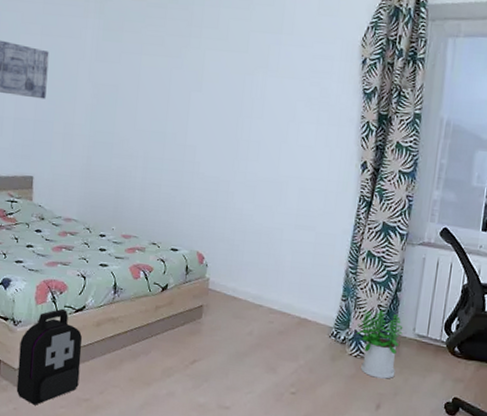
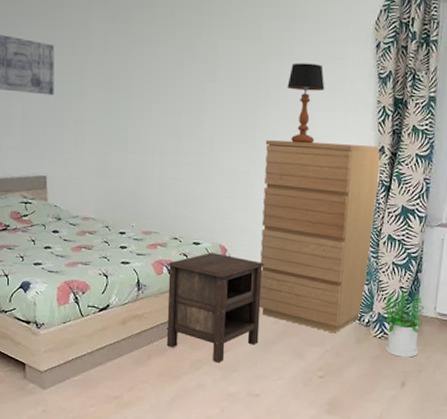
backpack: present [16,308,83,405] -> none [44,308,109,406]
nightstand: none [139,259,241,372] -> present [166,252,264,363]
dresser: none [234,150,365,349] -> present [259,140,382,333]
table lamp: none [272,75,309,156] -> present [287,62,325,144]

